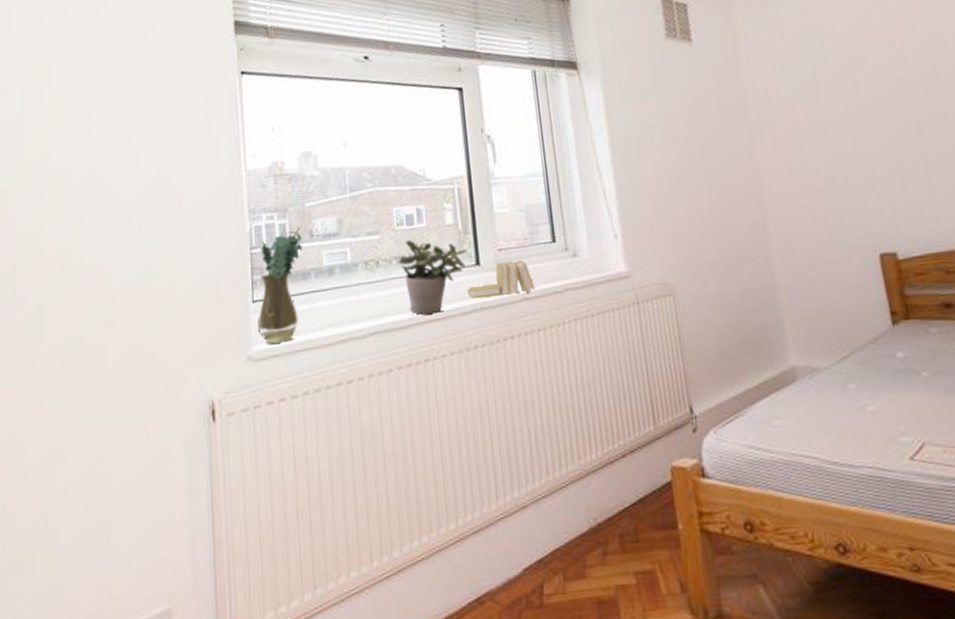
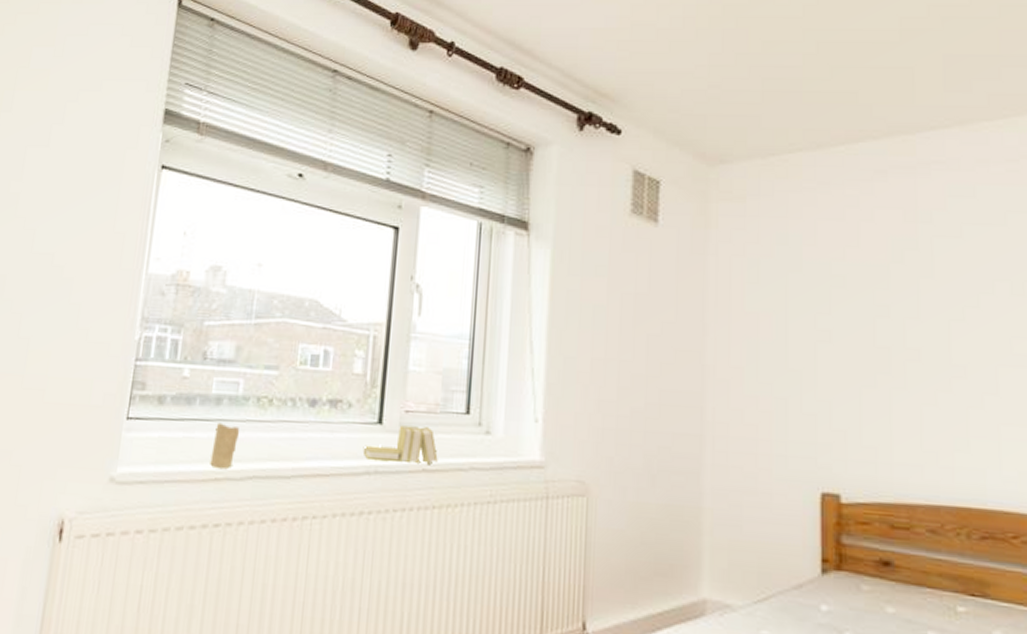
vase: present [258,226,302,344] -> none [128,345,194,469]
candle: none [333,290,355,331] -> present [210,422,240,468]
potted plant: present [399,239,467,316] -> none [295,382,371,469]

